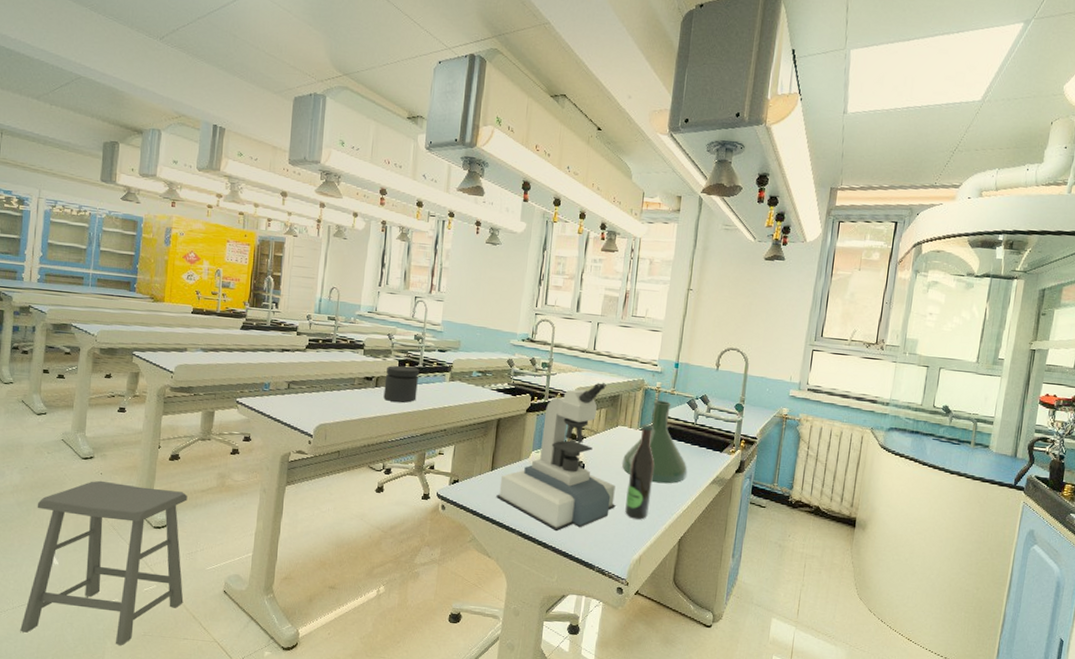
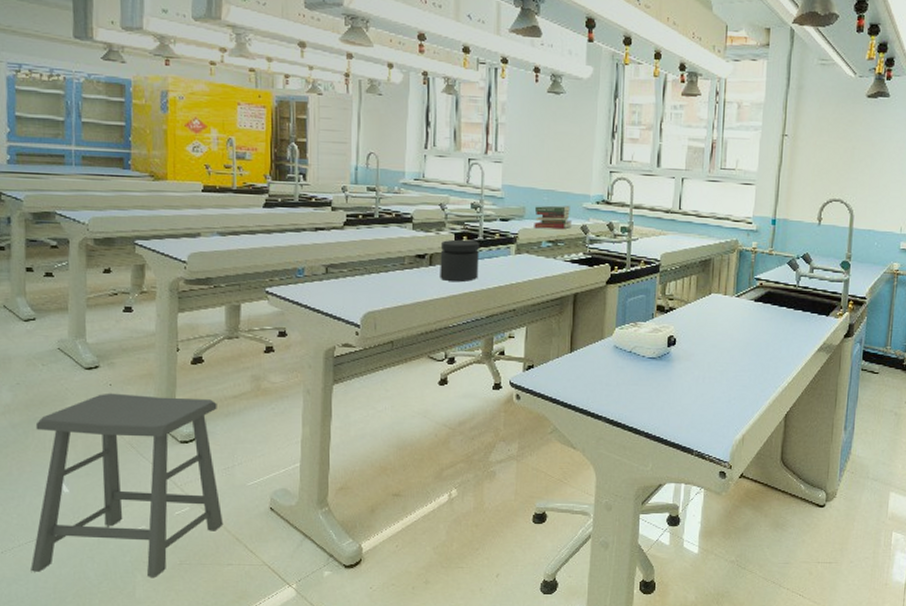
books: none [467,339,499,362] -> present [534,205,571,230]
microscope: present [496,382,616,531] -> none [578,245,713,414]
flask: present [621,400,688,484] -> none [717,262,792,355]
bottle: present [625,423,655,520] -> none [724,289,754,396]

